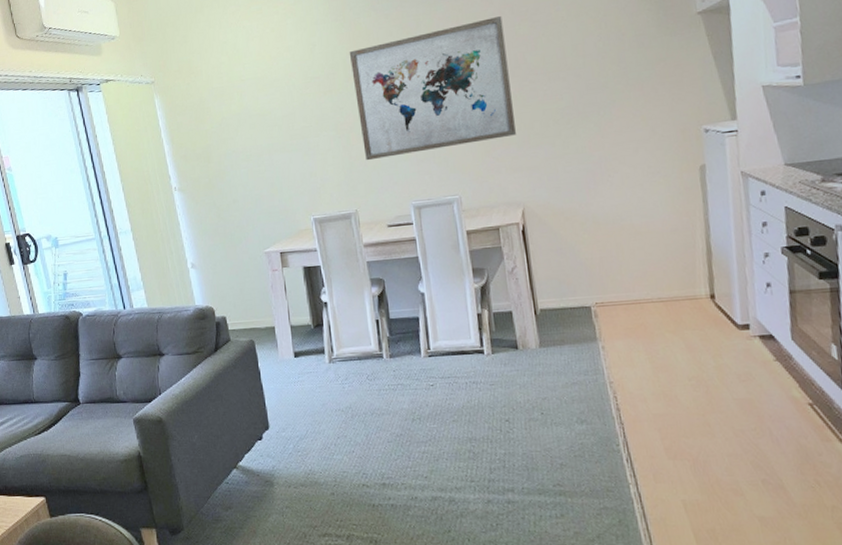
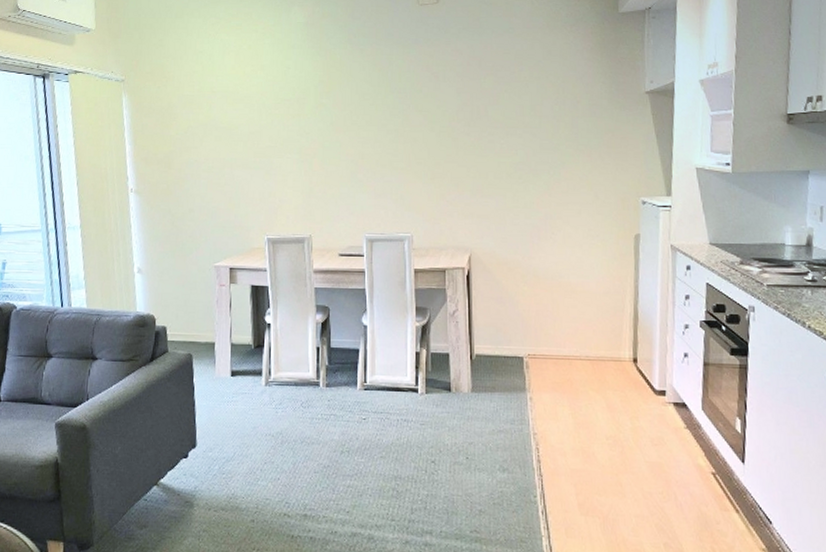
wall art: present [349,16,516,161] -> none [321,68,471,188]

